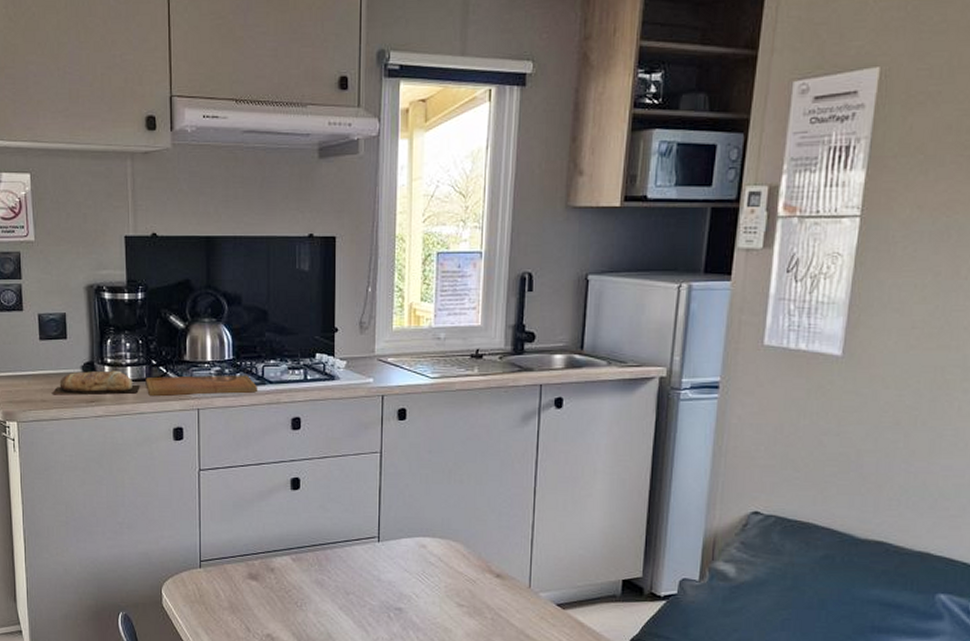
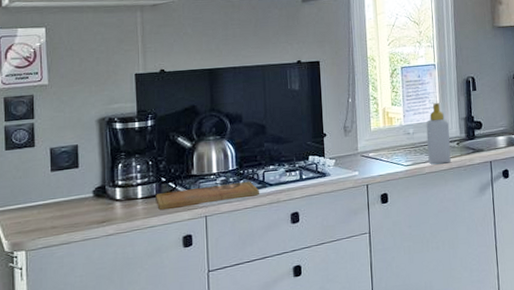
bread loaf: present [52,370,140,395] -> none [62,190,151,221]
soap bottle: none [460,302,492,381] -> present [426,102,451,165]

